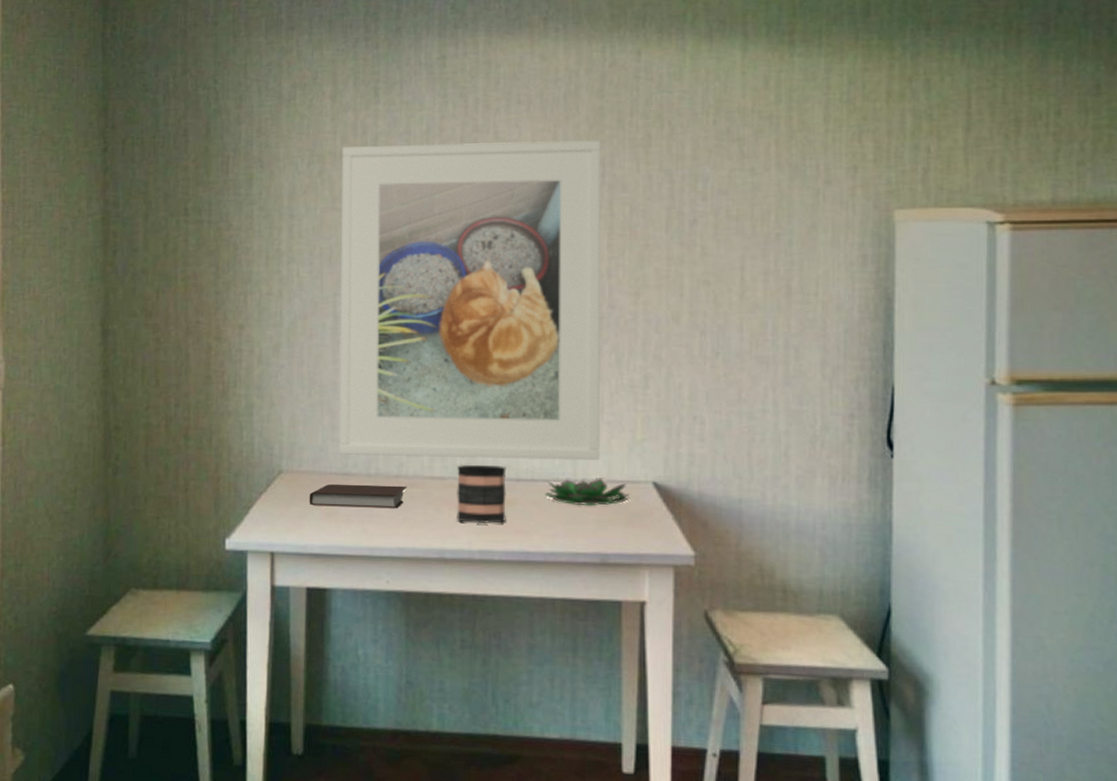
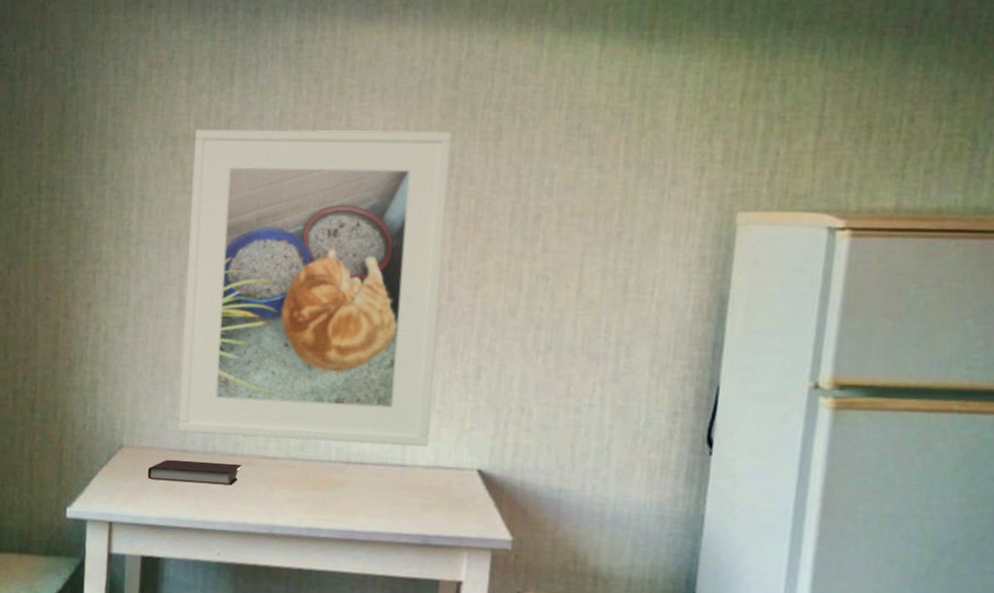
mug: present [457,464,506,524] -> none [287,446,338,503]
succulent plant: present [545,479,630,507] -> none [373,464,455,491]

